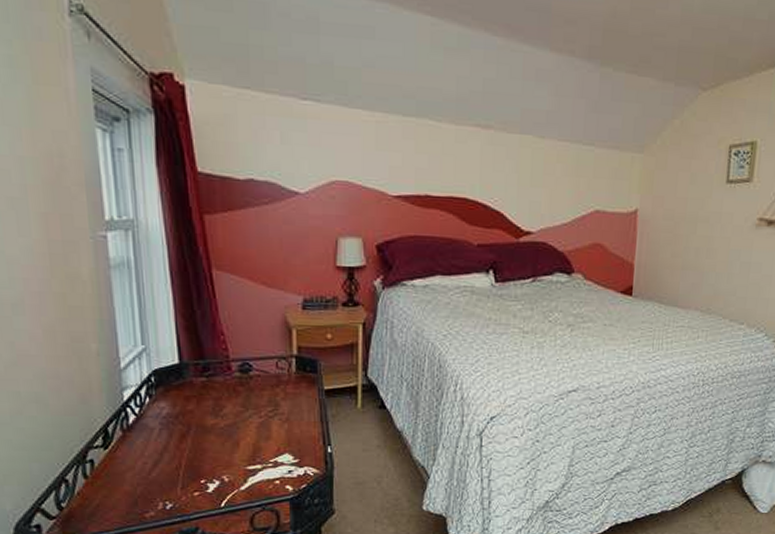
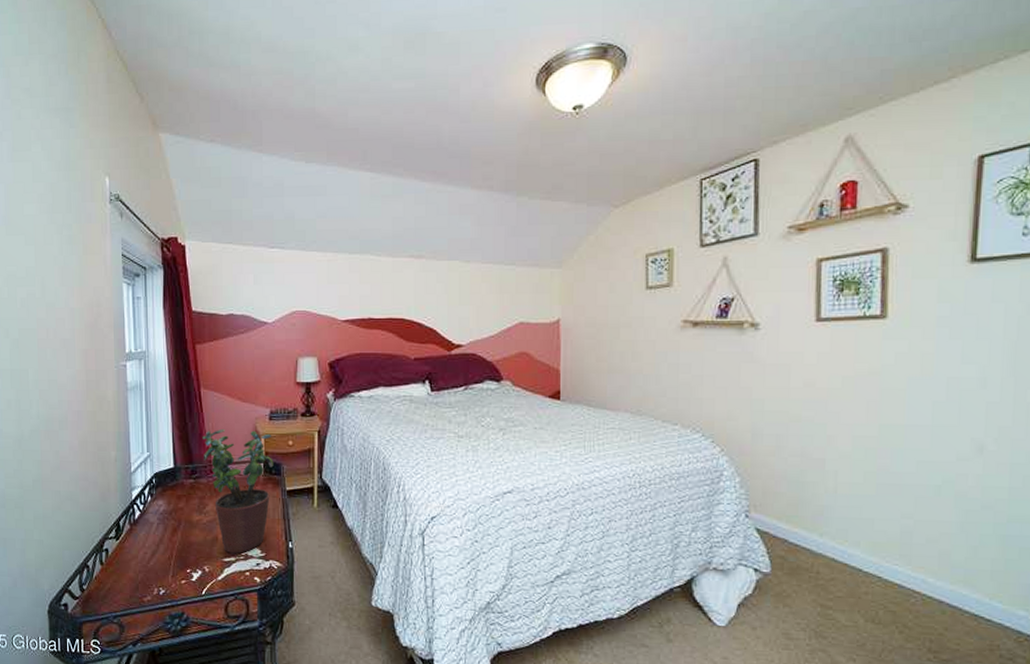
potted plant: none [216,318,308,460] -> present [202,428,274,553]

